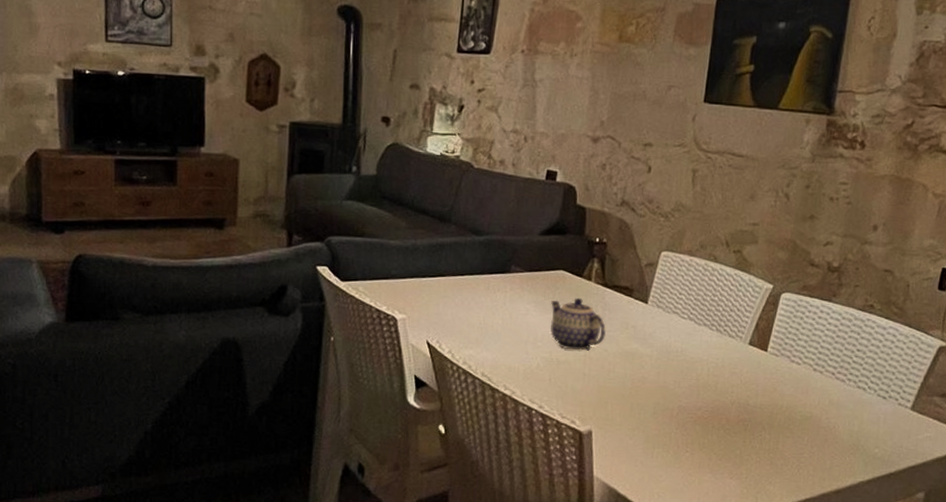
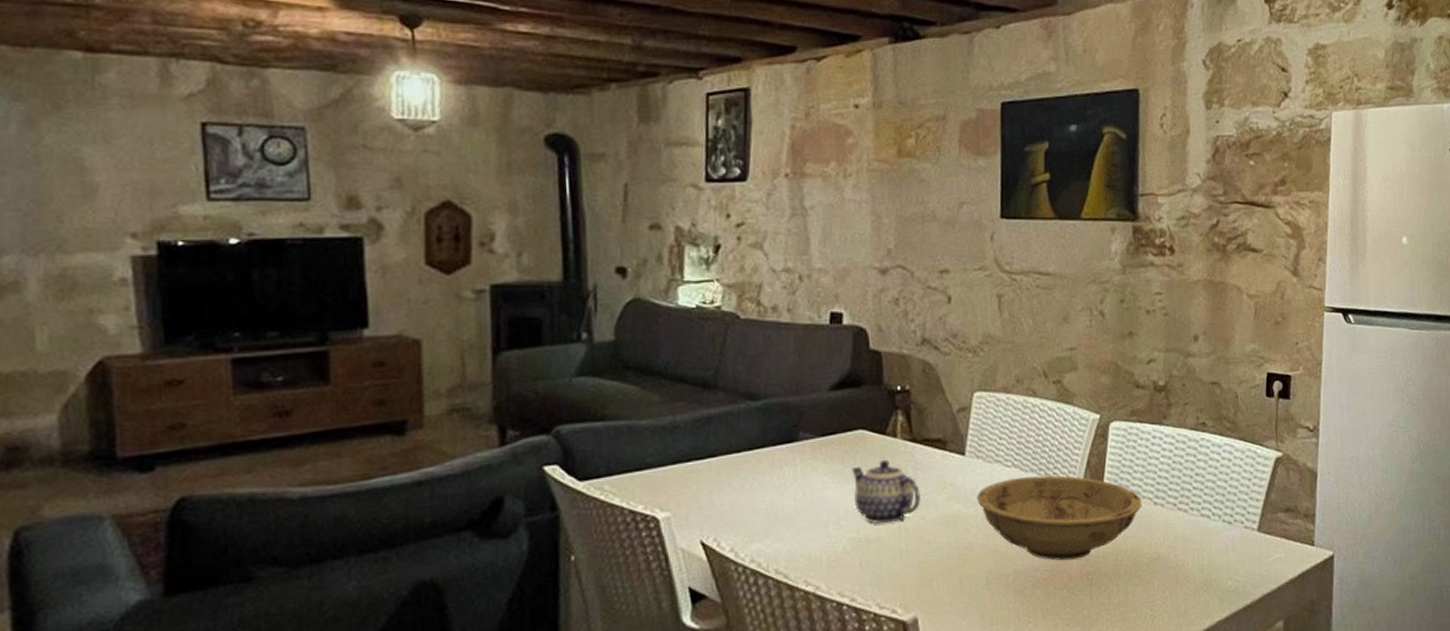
bowl: none [653,329,803,406] -> present [976,475,1142,561]

